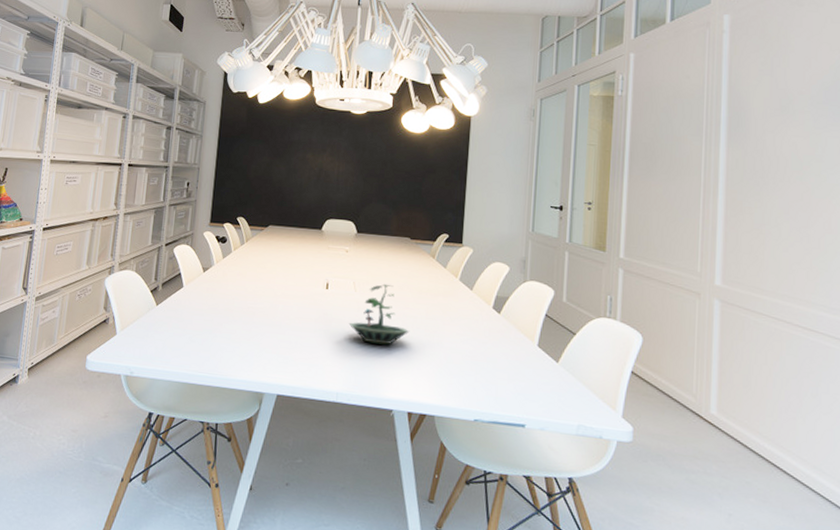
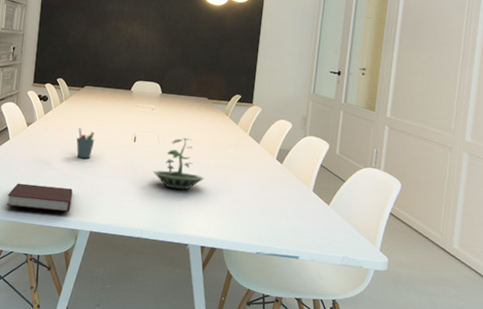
notebook: none [179,337,256,372] -> present [6,183,73,212]
pen holder: none [260,273,281,309] -> present [76,128,95,159]

